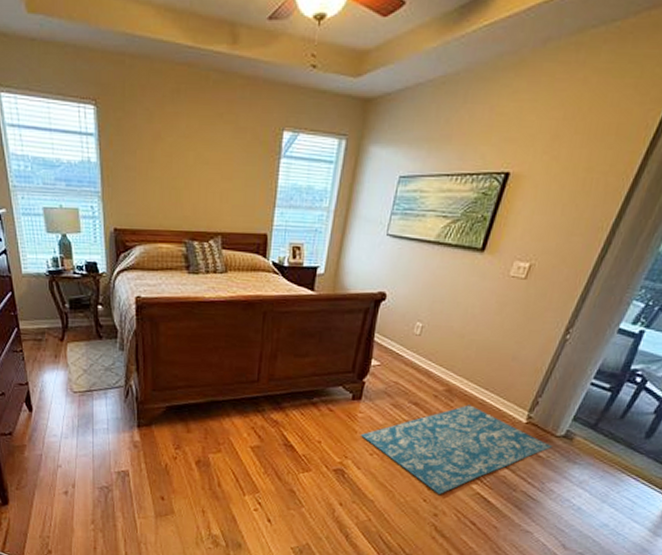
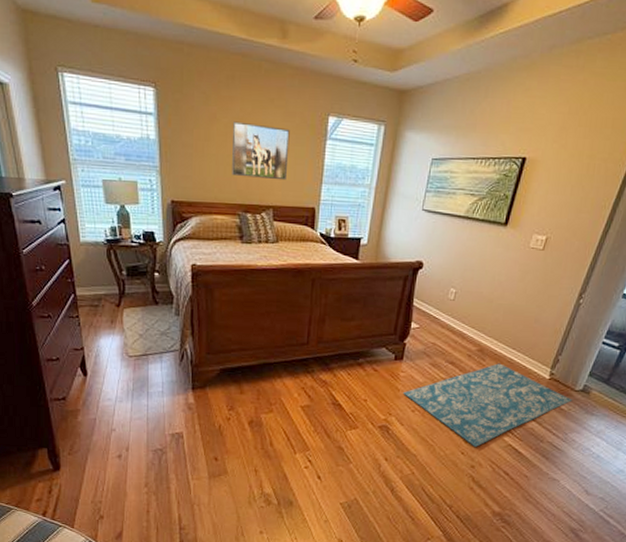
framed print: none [177,140,240,205] -> present [232,121,290,181]

